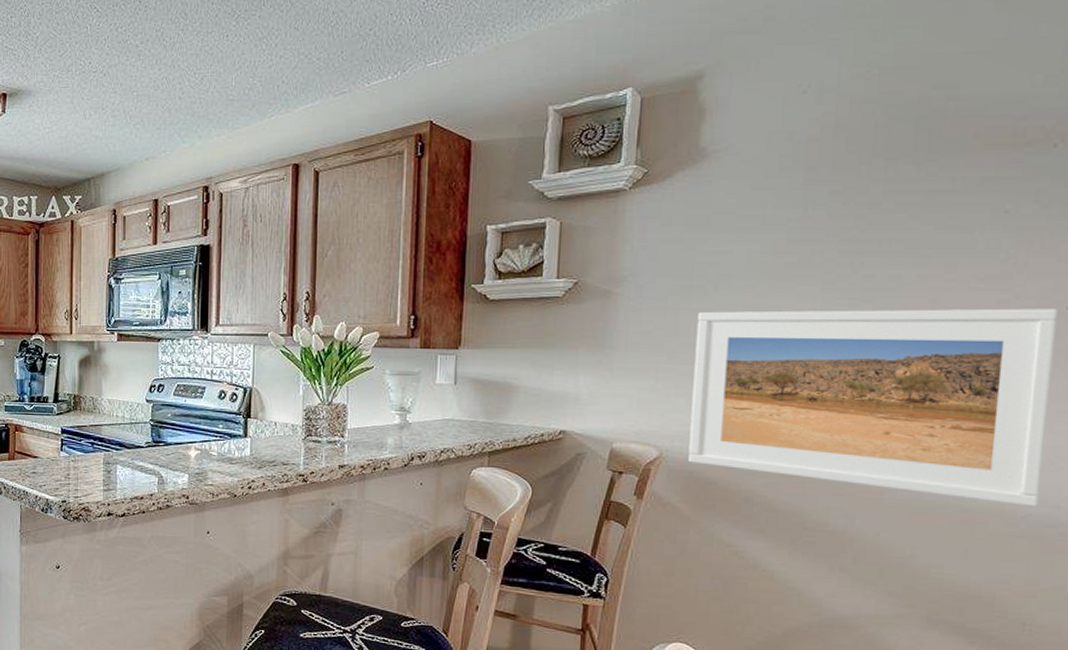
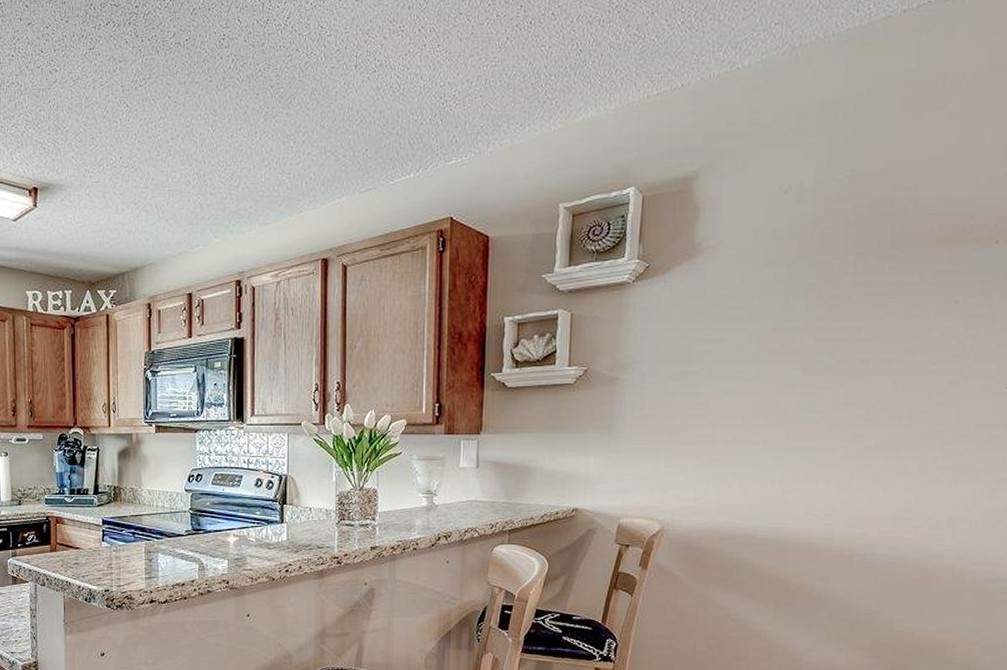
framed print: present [688,308,1059,508] -> none [686,389,999,565]

